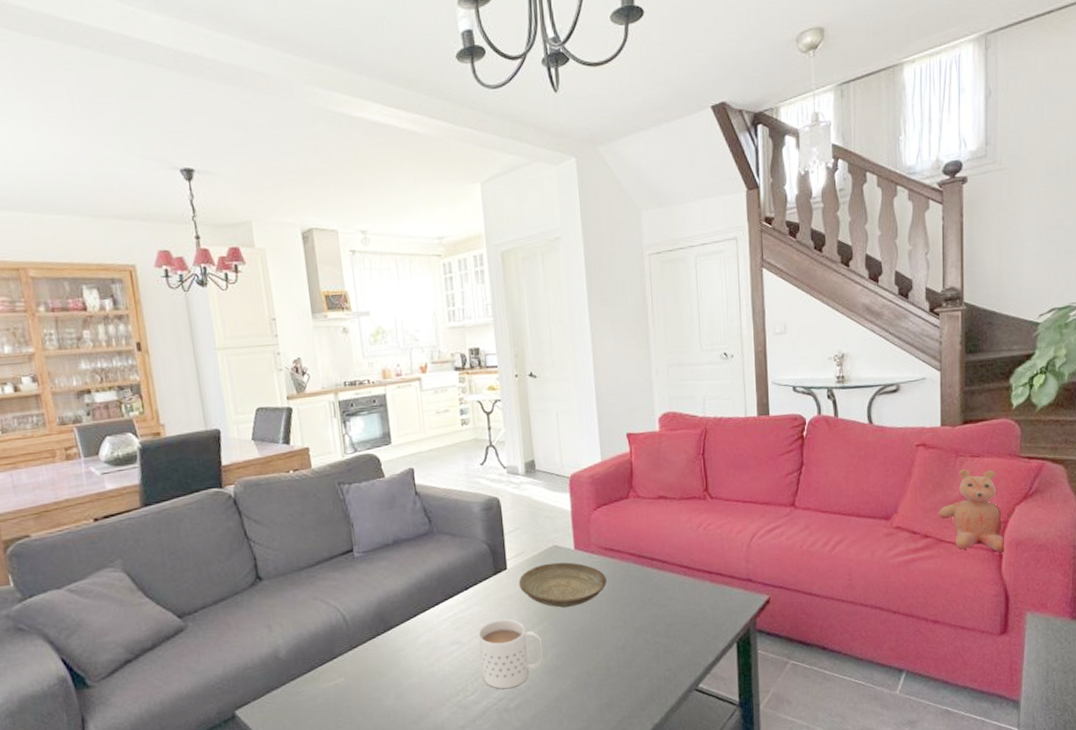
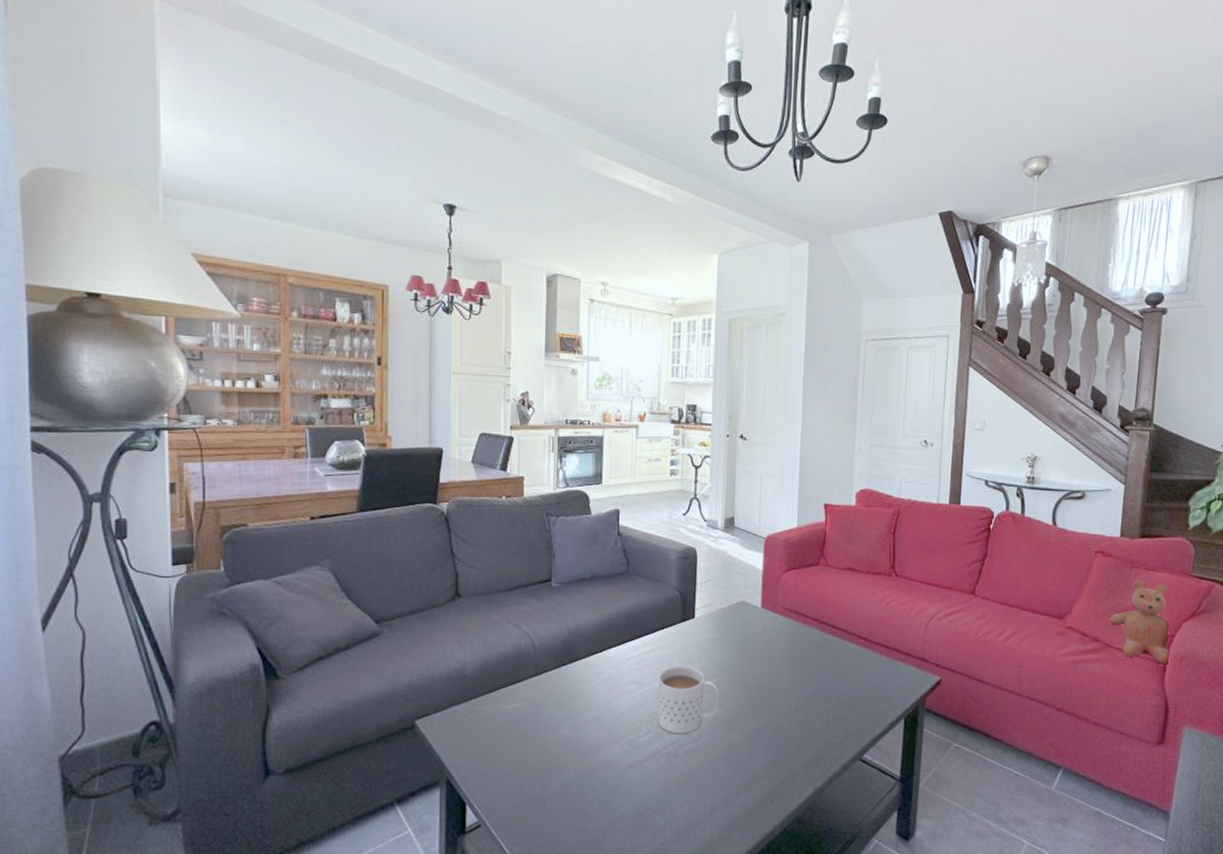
decorative bowl: present [518,562,607,608] -> none [704,617,788,662]

